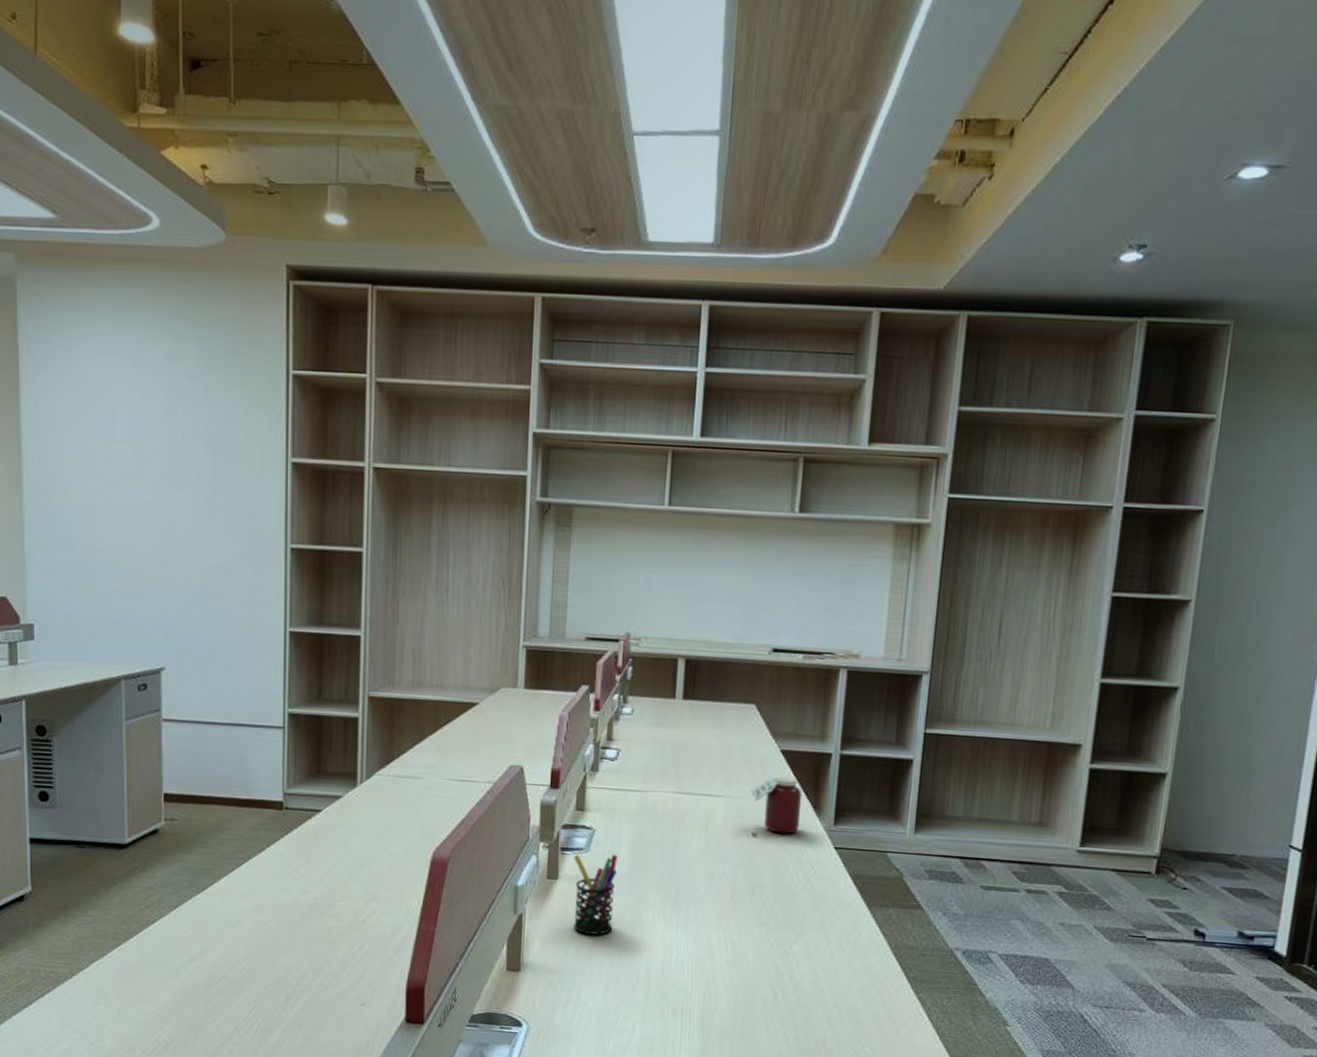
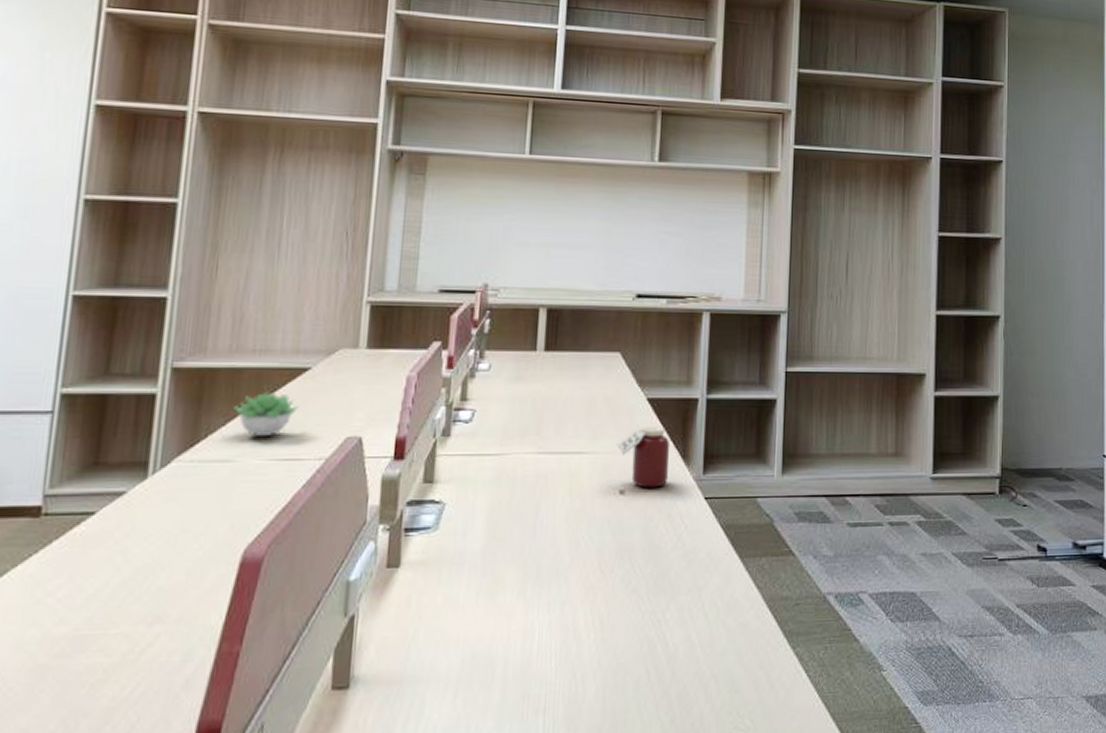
succulent plant: none [418,721,471,760] -> present [234,391,299,438]
pen holder: present [573,854,617,935] -> none [417,530,471,630]

